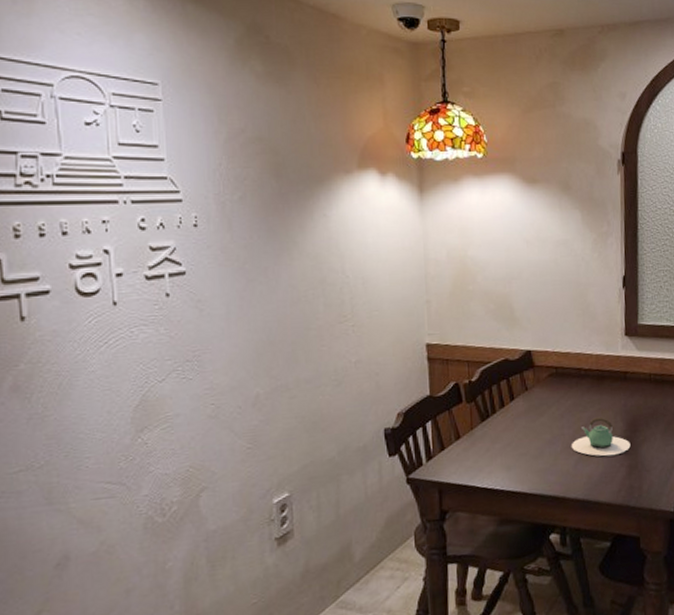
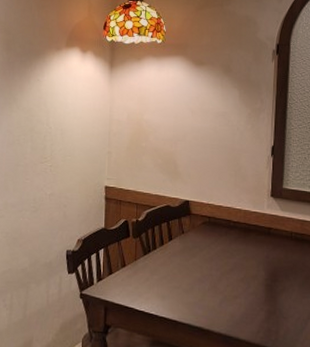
teapot: present [571,416,631,456] -> none [217,264,270,300]

